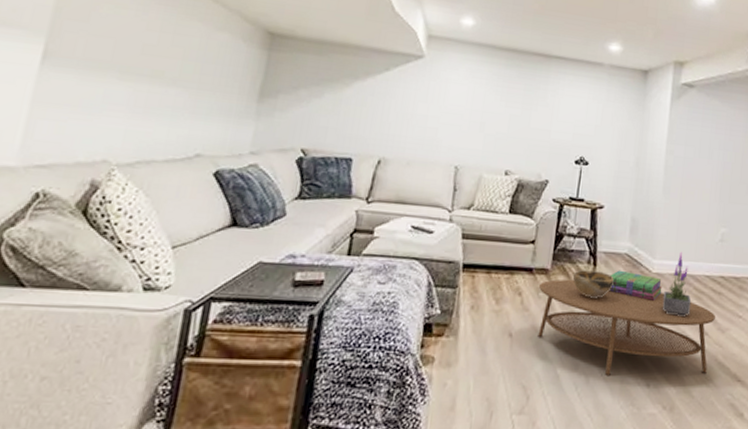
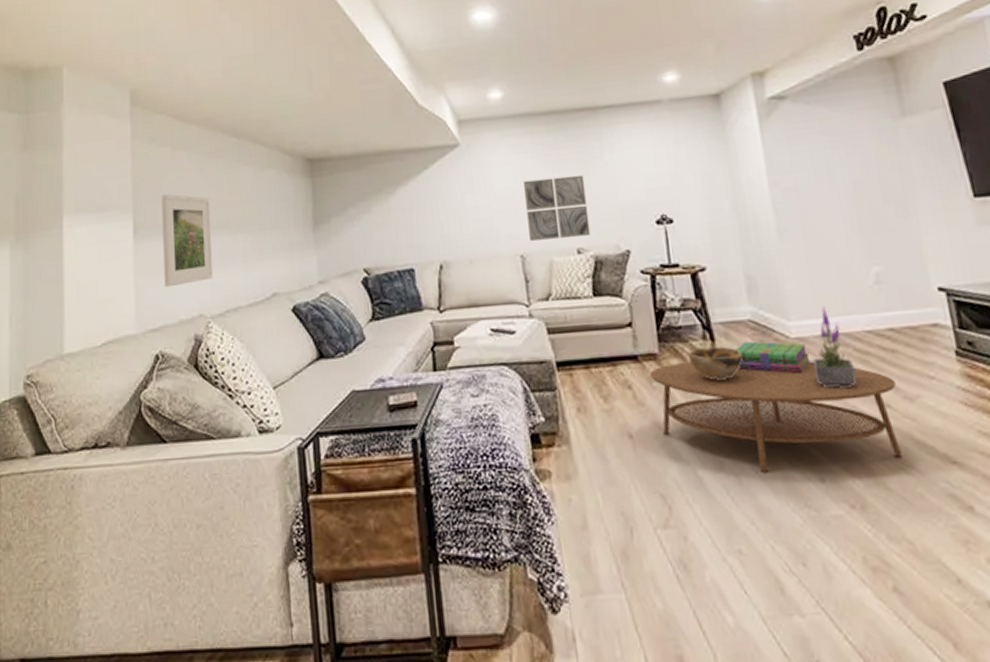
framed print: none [67,27,148,127] -> present [161,194,213,288]
wall art: none [467,102,526,161] -> present [524,174,591,241]

